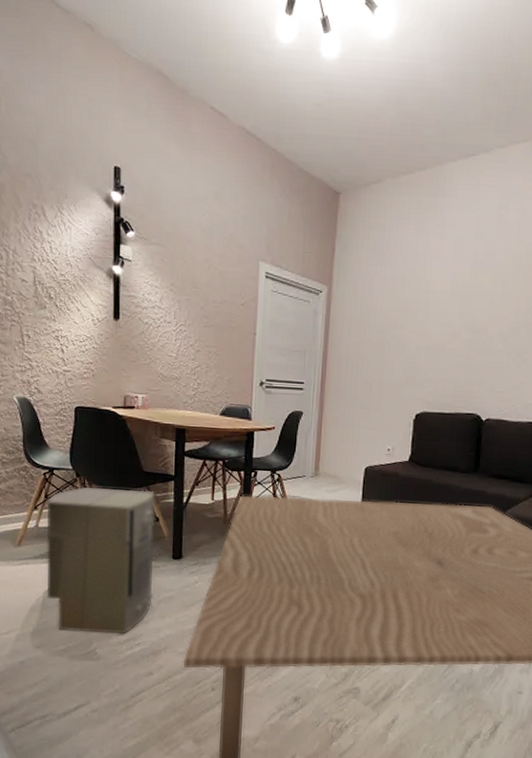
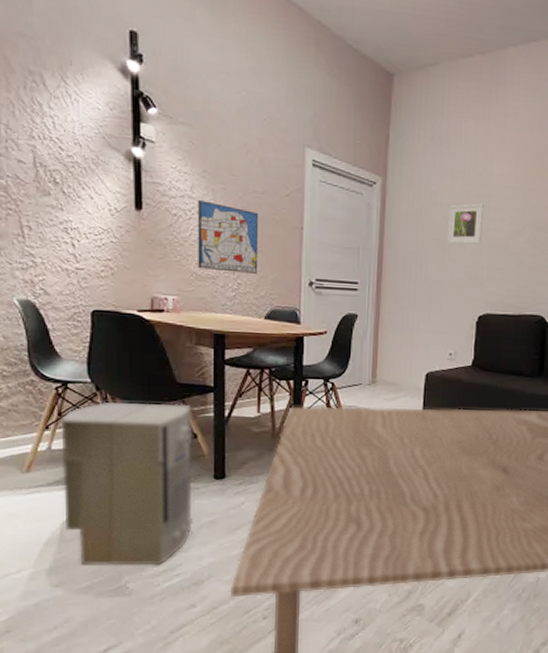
wall art: none [164,310,218,375] -> present [198,200,259,274]
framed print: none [386,308,422,347] -> present [447,203,484,245]

